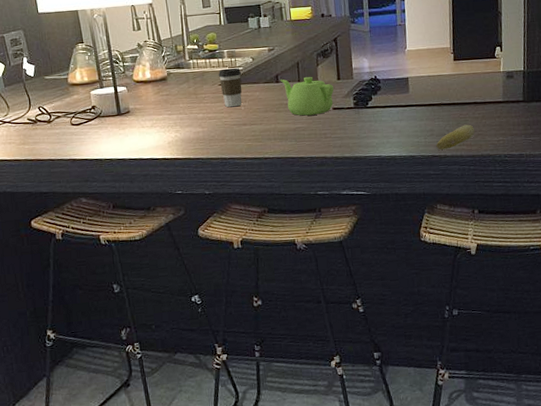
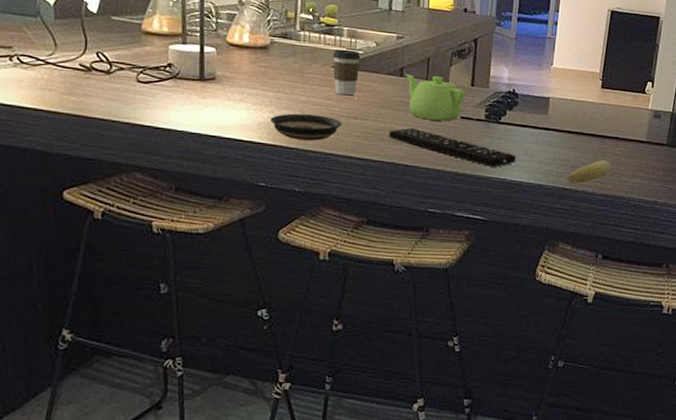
saucer: none [177,127,234,151] -> present [270,113,341,141]
remote control: none [274,124,387,147] -> present [388,127,517,167]

